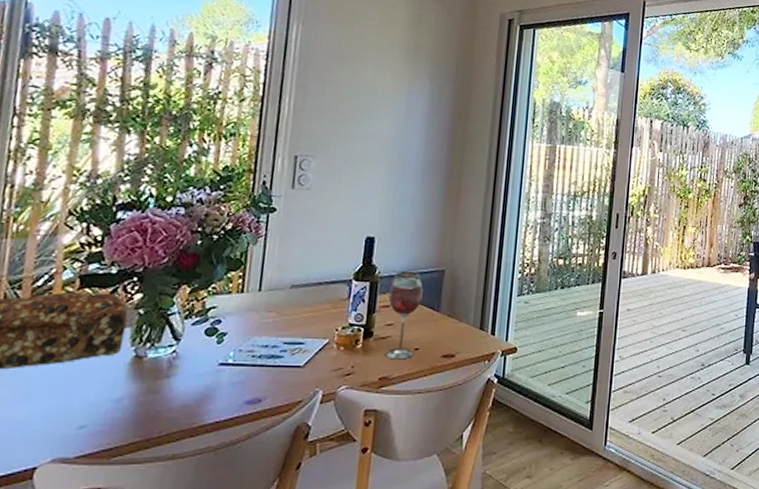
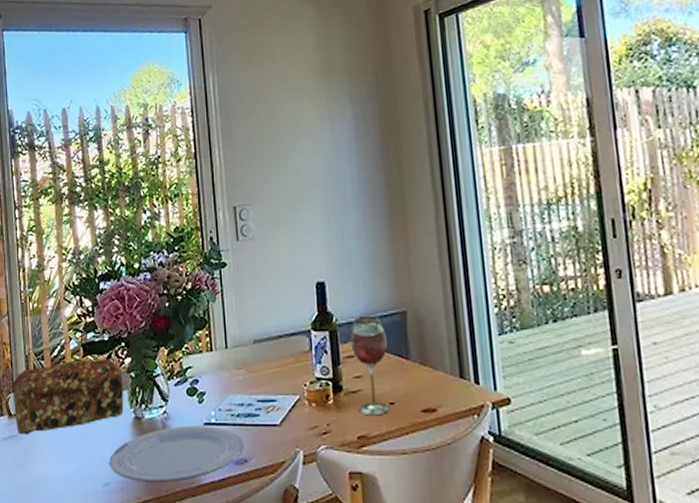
plate: none [90,366,261,423] -> present [109,426,244,482]

